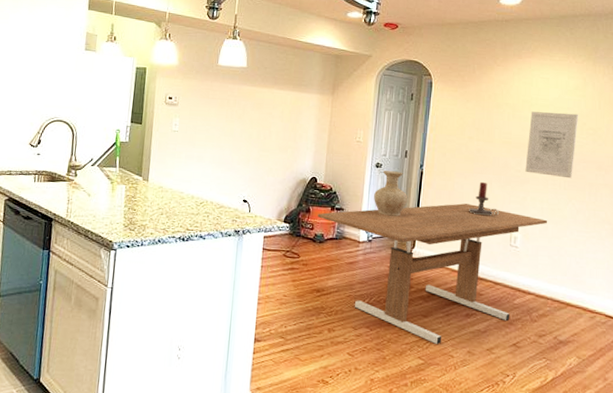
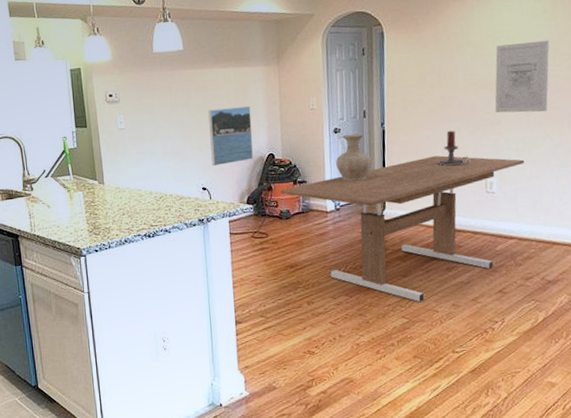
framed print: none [256,127,301,181] -> present [208,106,253,166]

